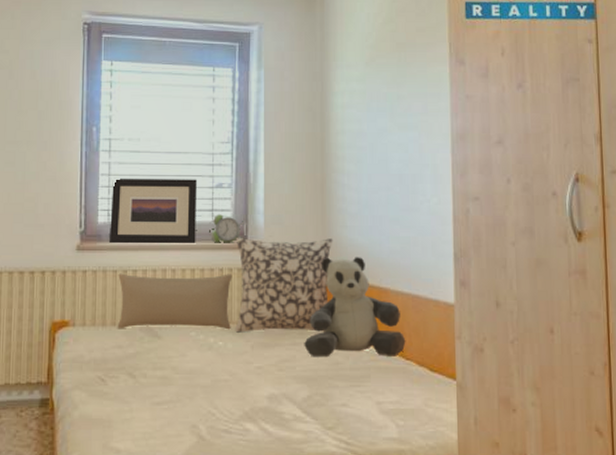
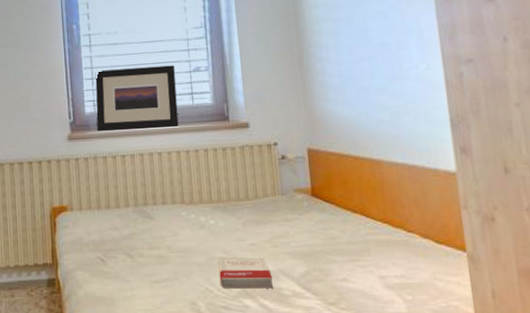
pillow: present [117,273,233,330] -> none [108,154,221,212]
alarm clock: present [209,214,244,243] -> none [190,97,225,125]
book: none [223,380,275,412] -> present [218,257,273,289]
pillow: present [235,238,333,333] -> none [218,113,317,211]
teddy bear: present [304,257,406,358] -> none [296,129,406,233]

